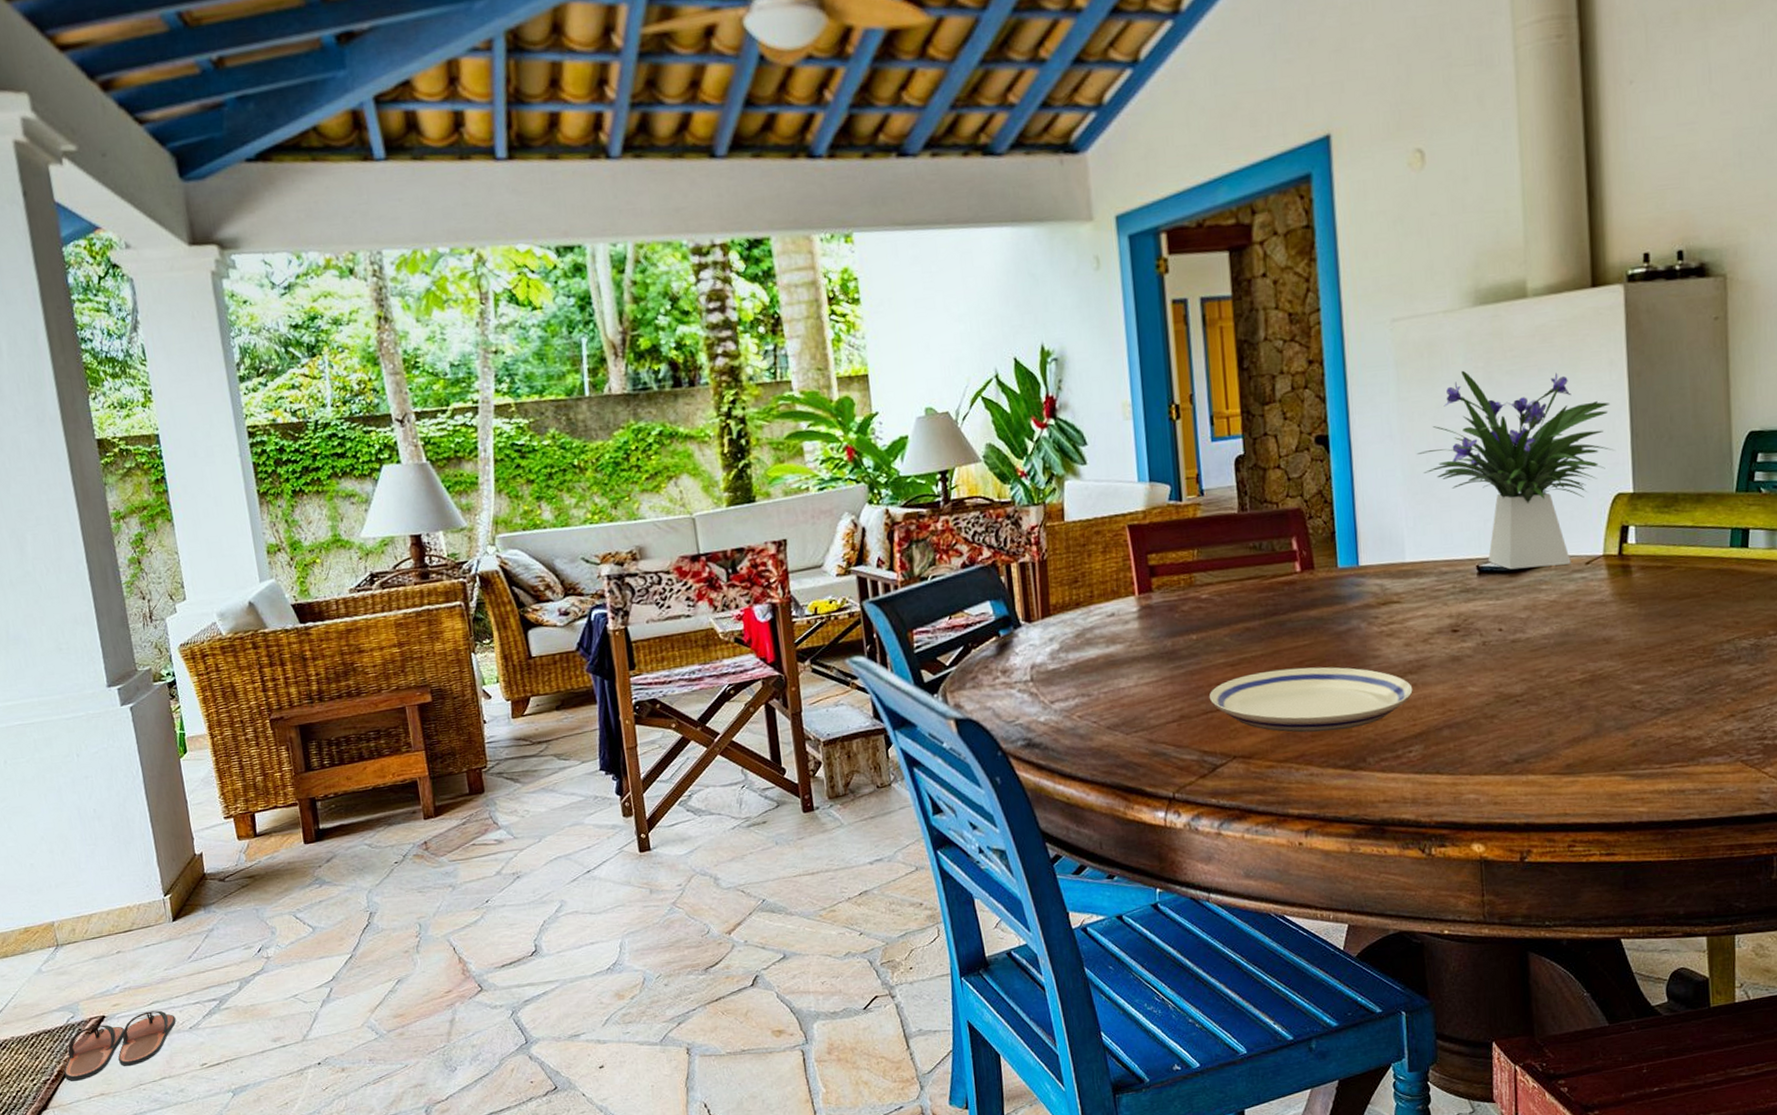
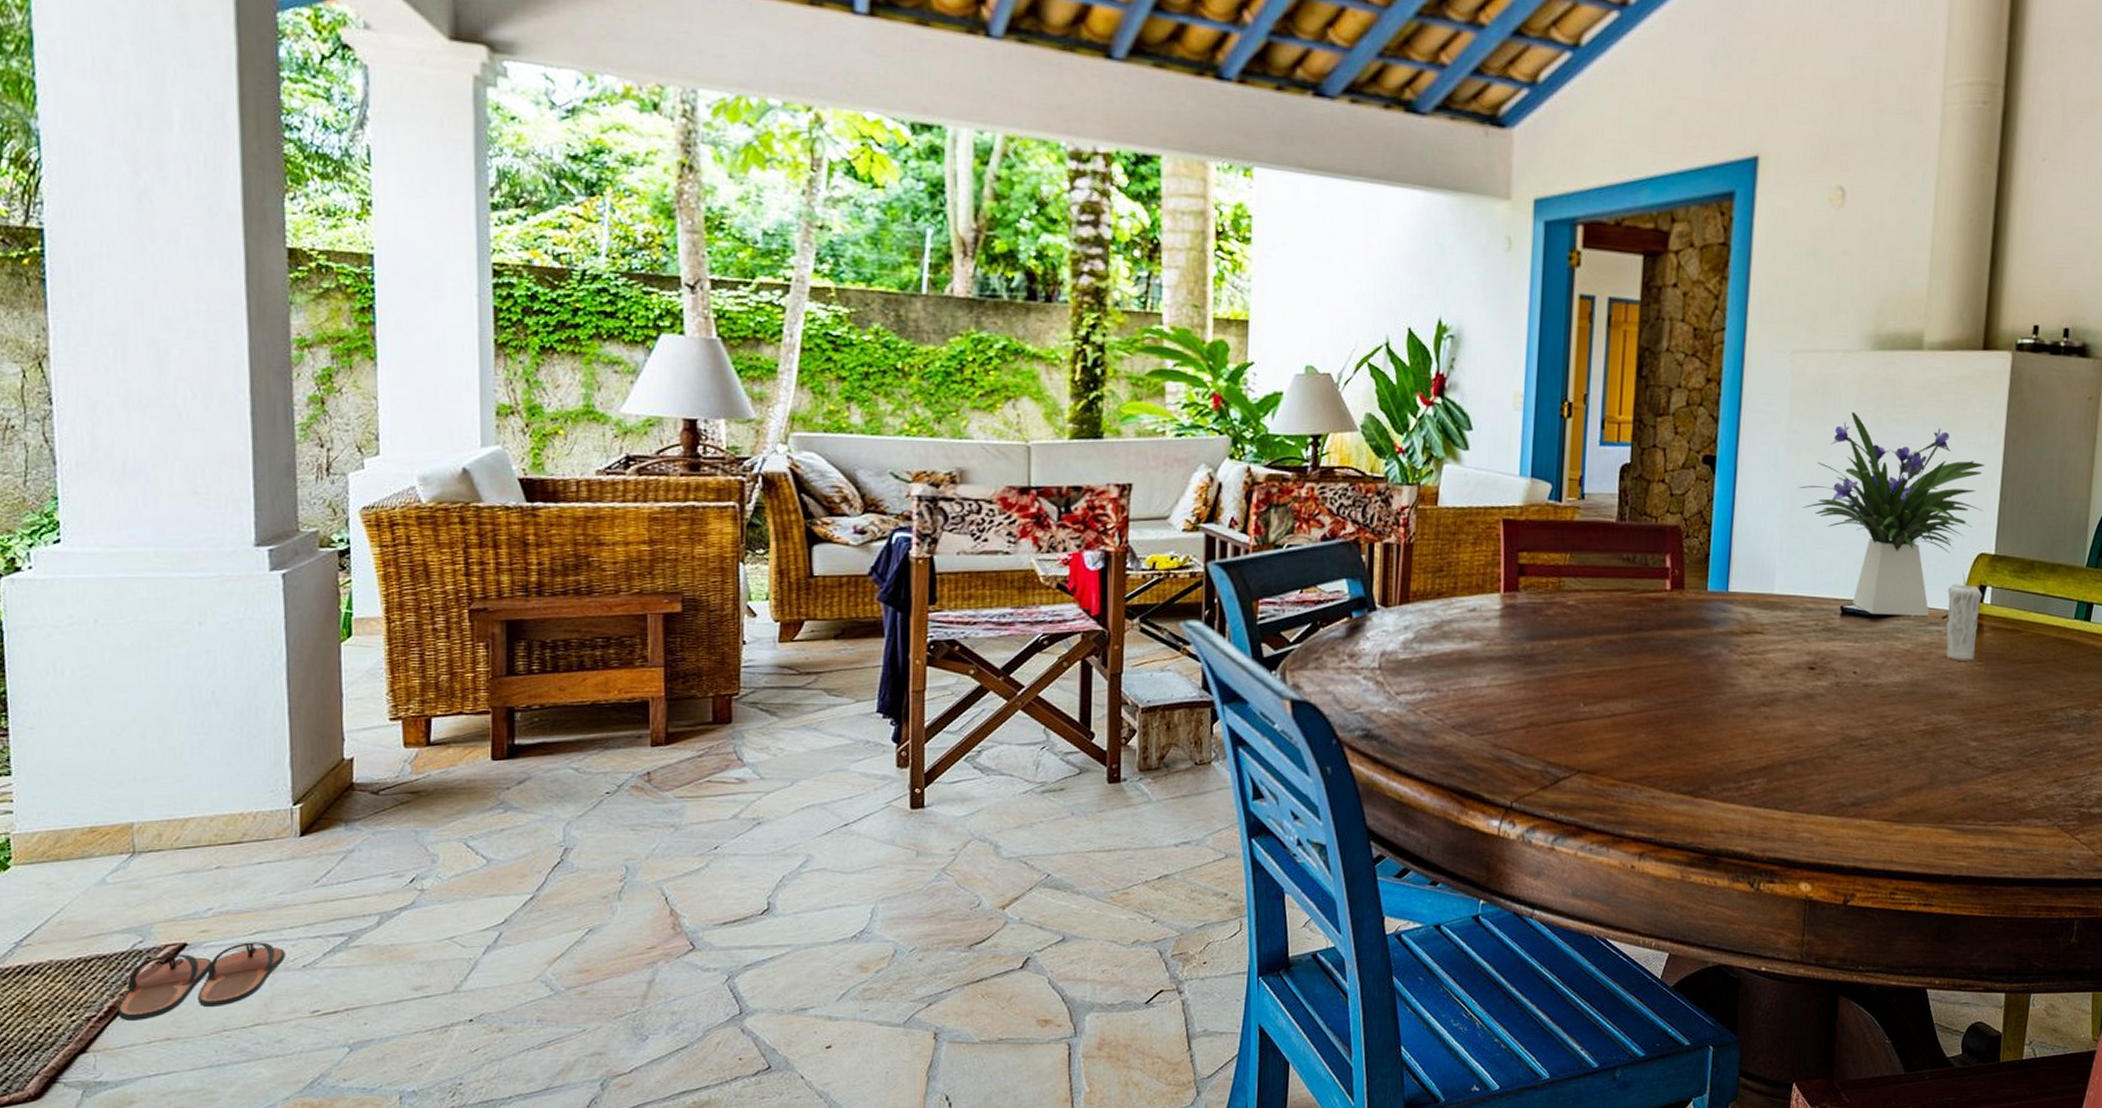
plate: present [1209,667,1413,733] -> none [1561,686,1764,755]
candle: none [1588,515,1626,605] -> present [1946,572,1982,661]

